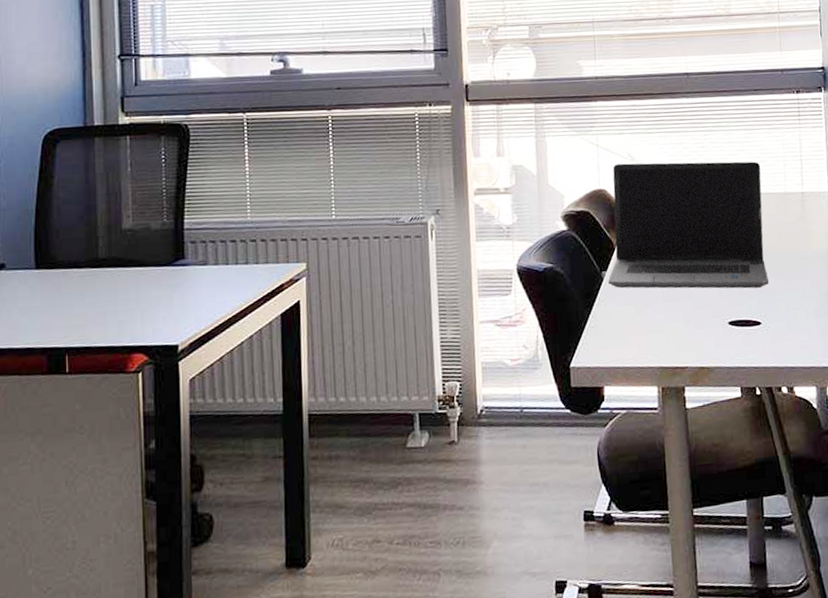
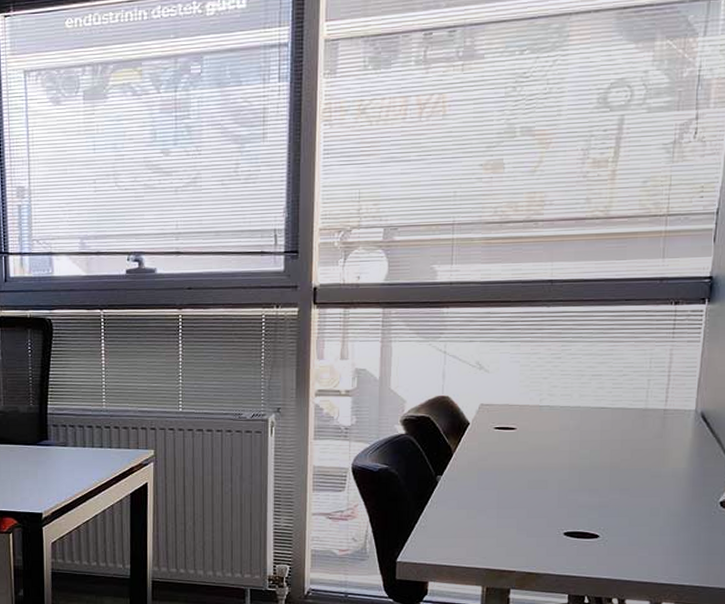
laptop computer: present [608,161,769,289] -> none [442,371,621,502]

